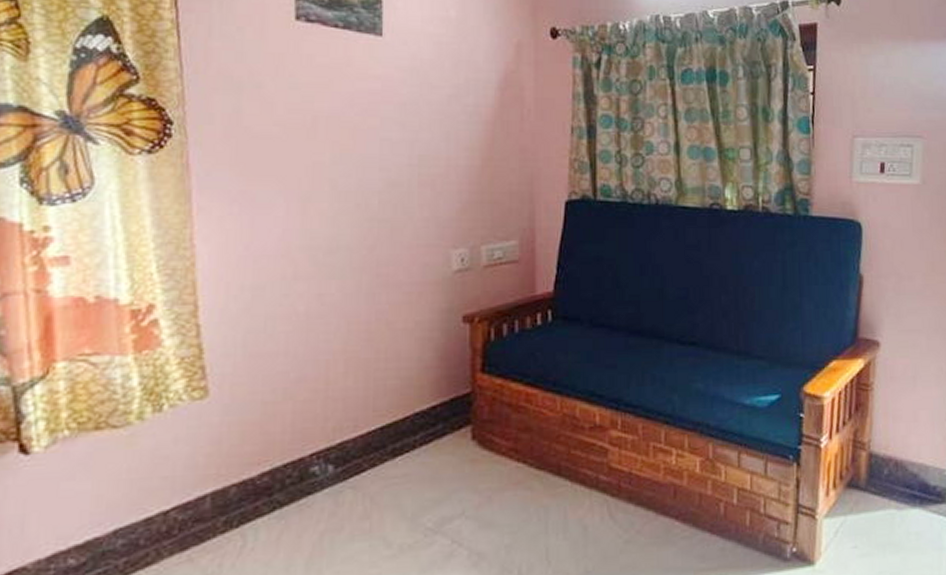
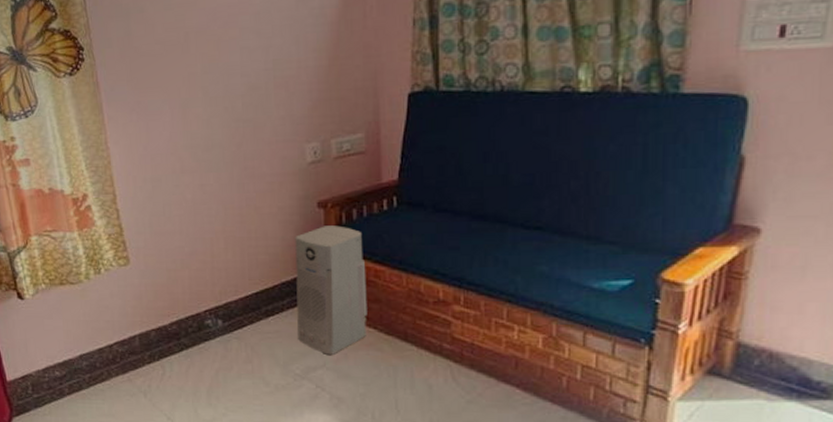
air purifier: none [432,343,516,500] -> present [295,225,367,355]

